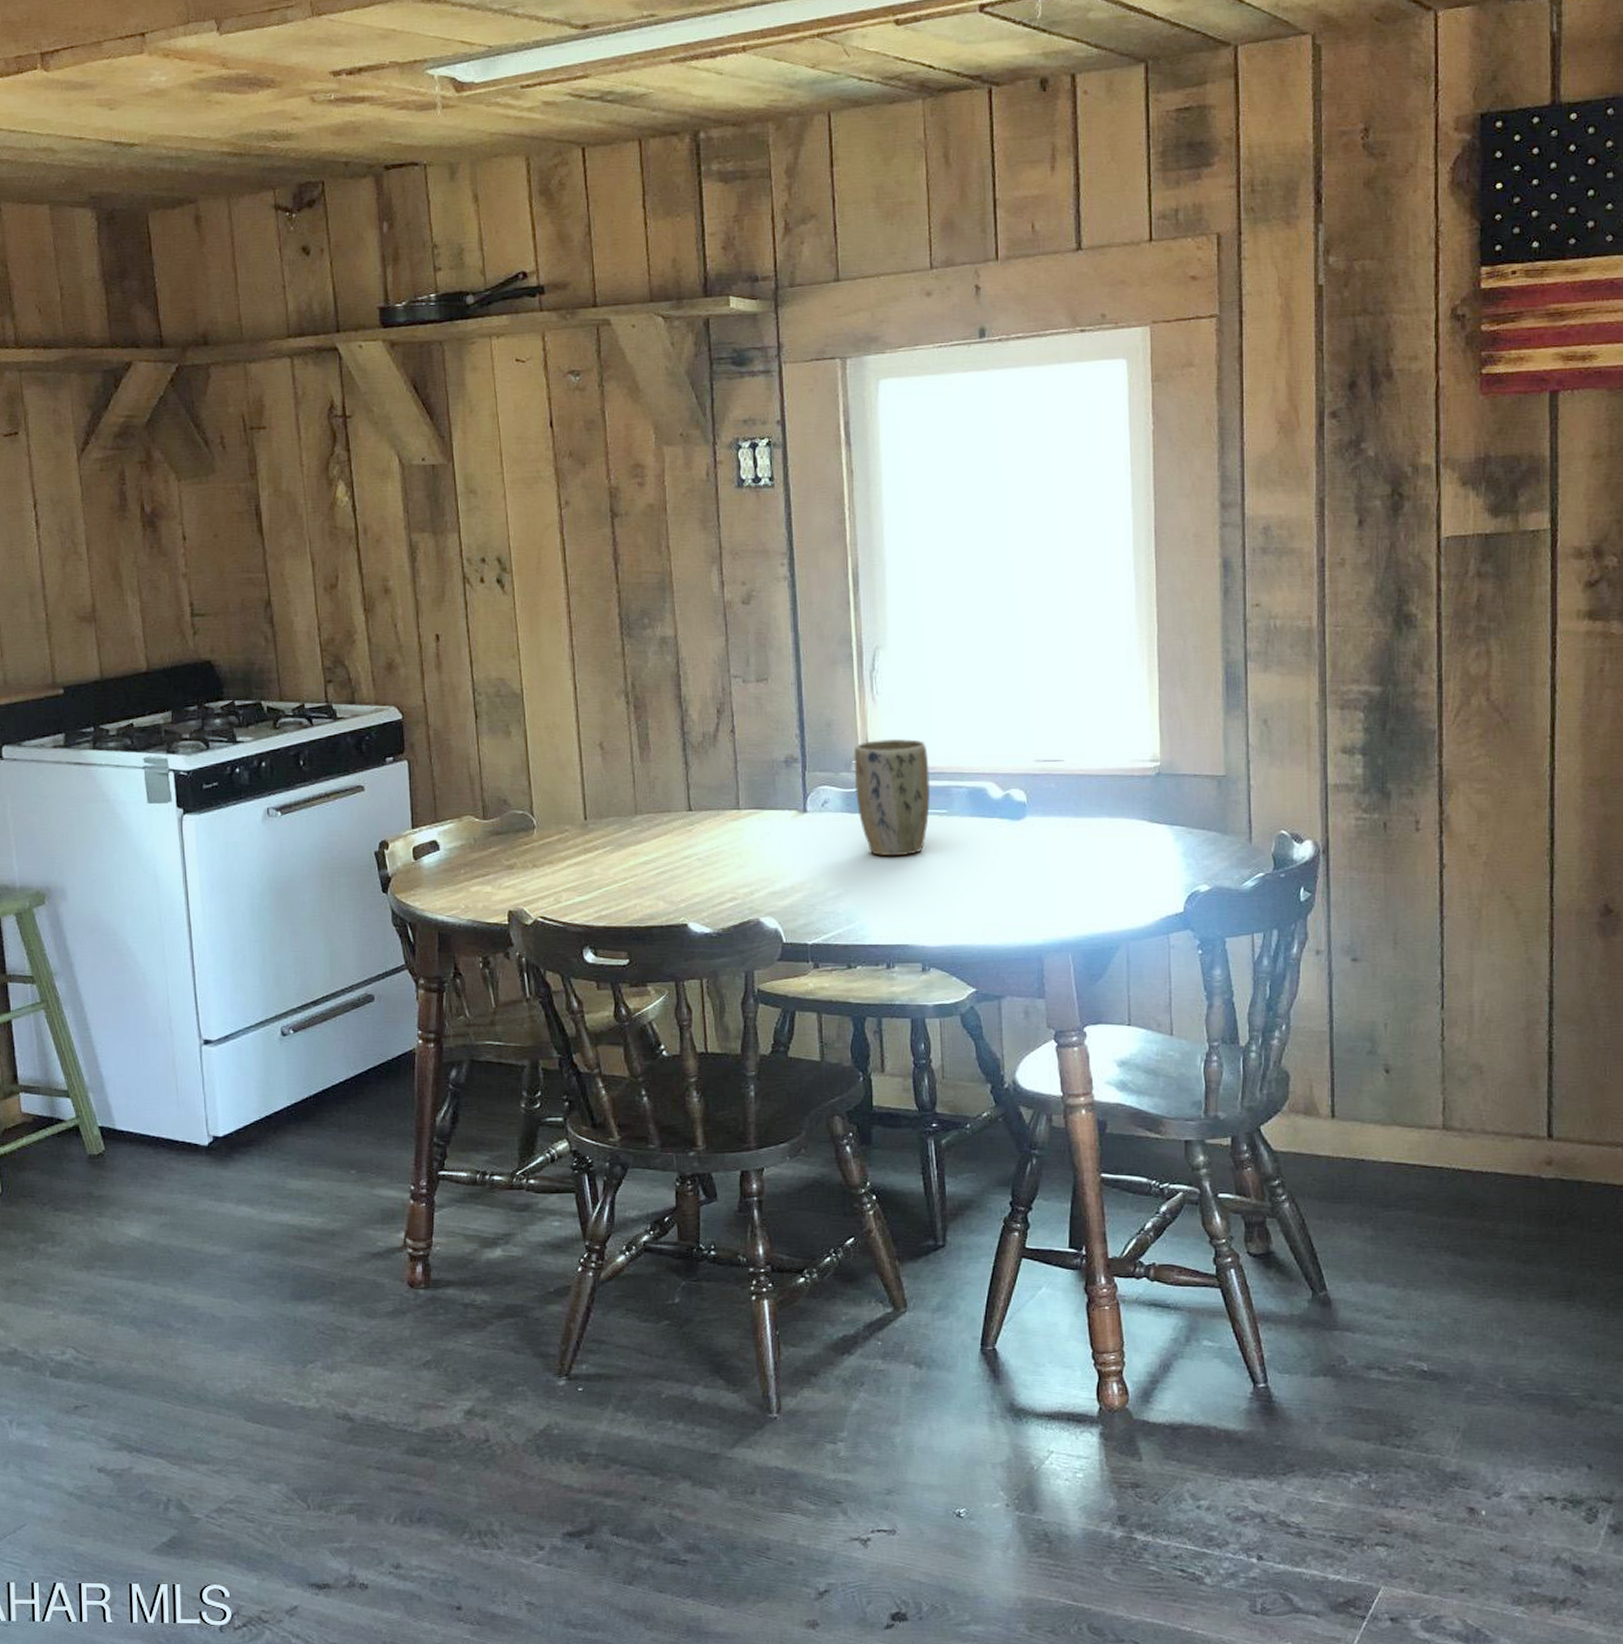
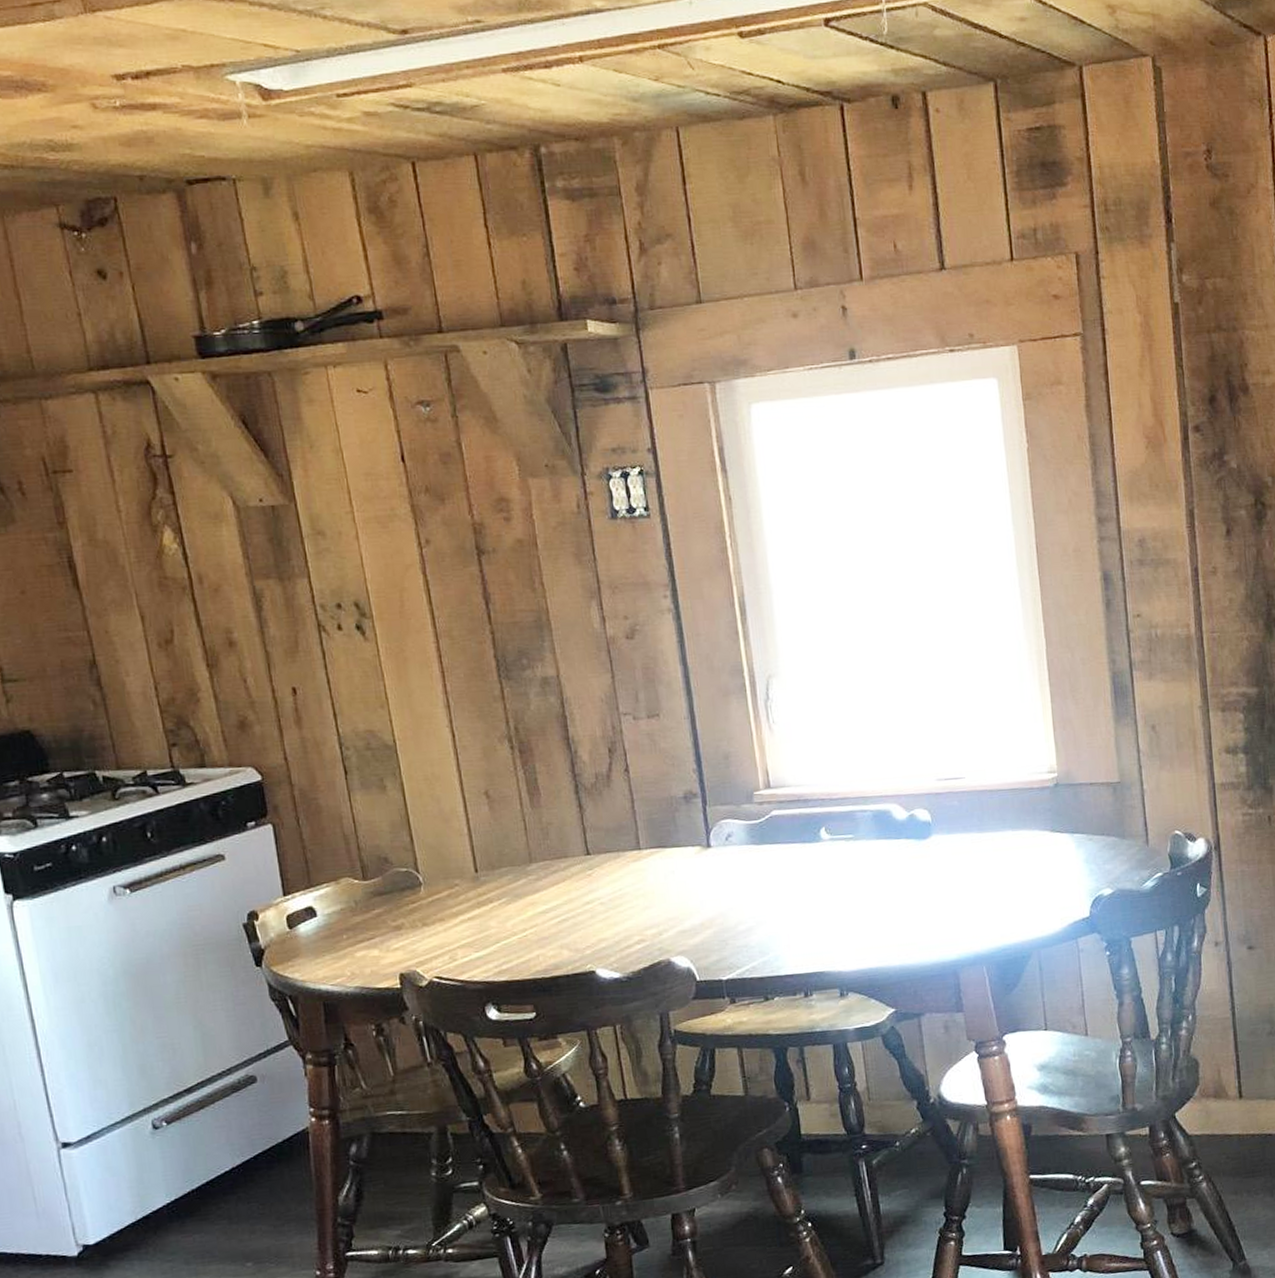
plant pot: present [854,739,931,856] -> none [754,766,836,885]

